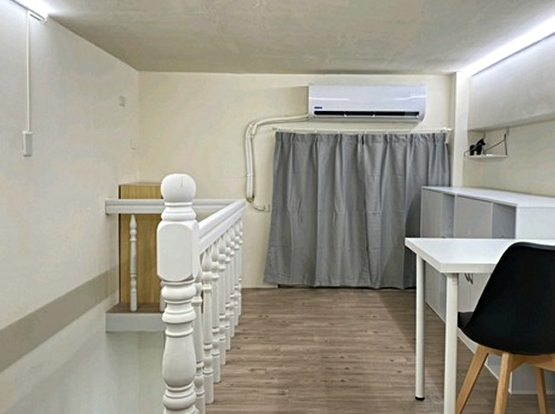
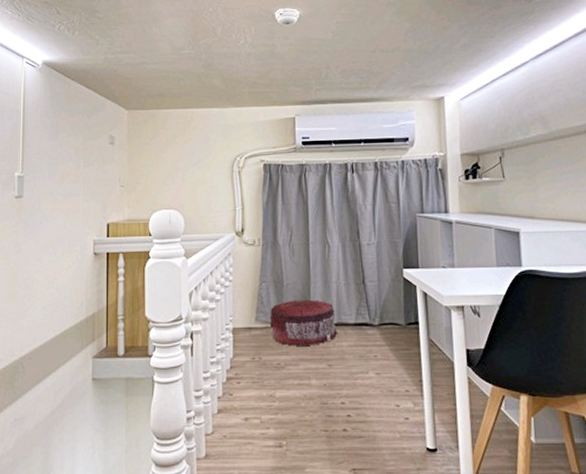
pouf: none [277,264,341,306] -> present [270,299,338,346]

